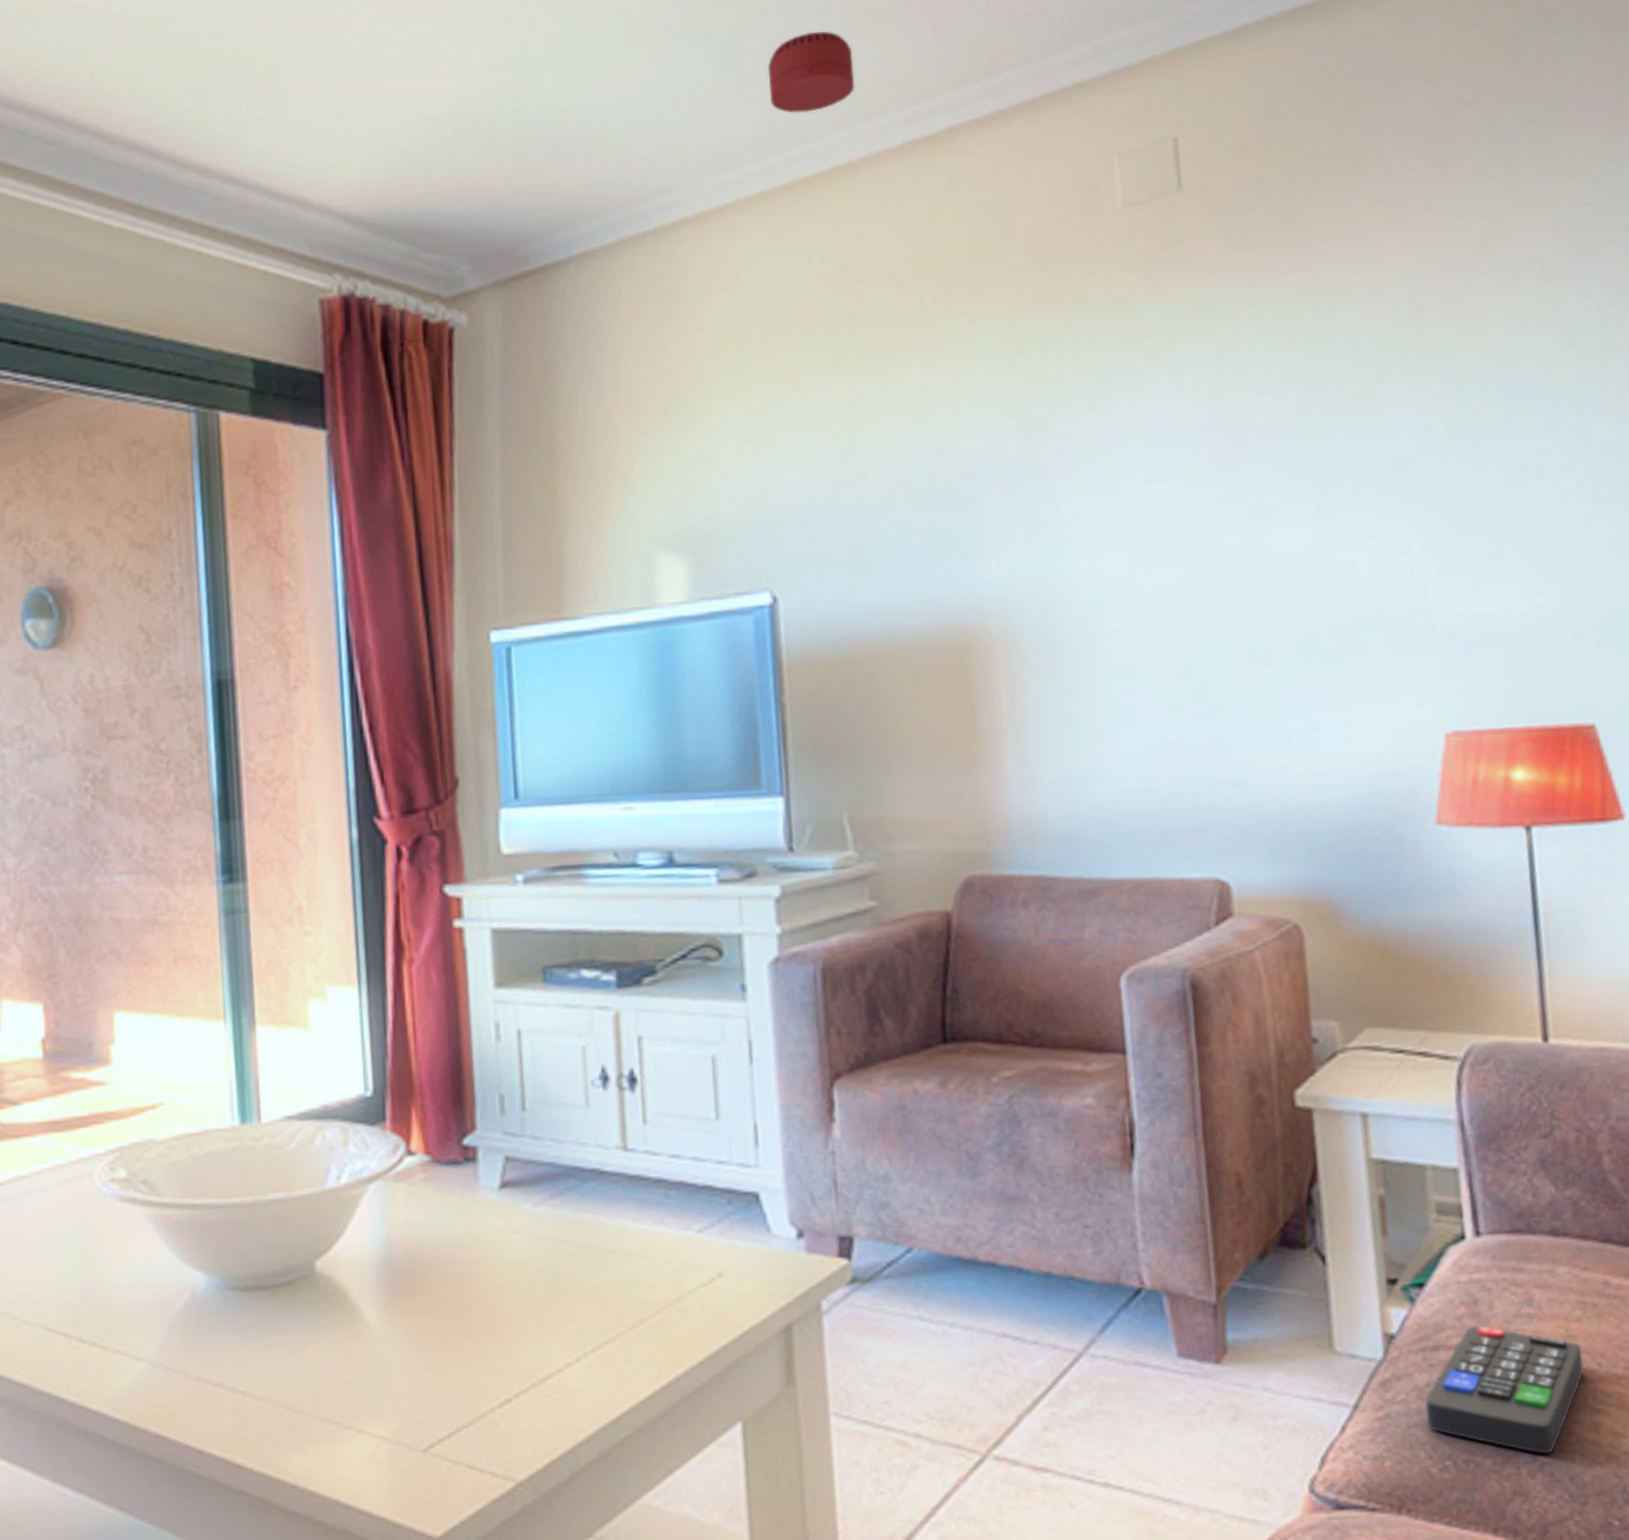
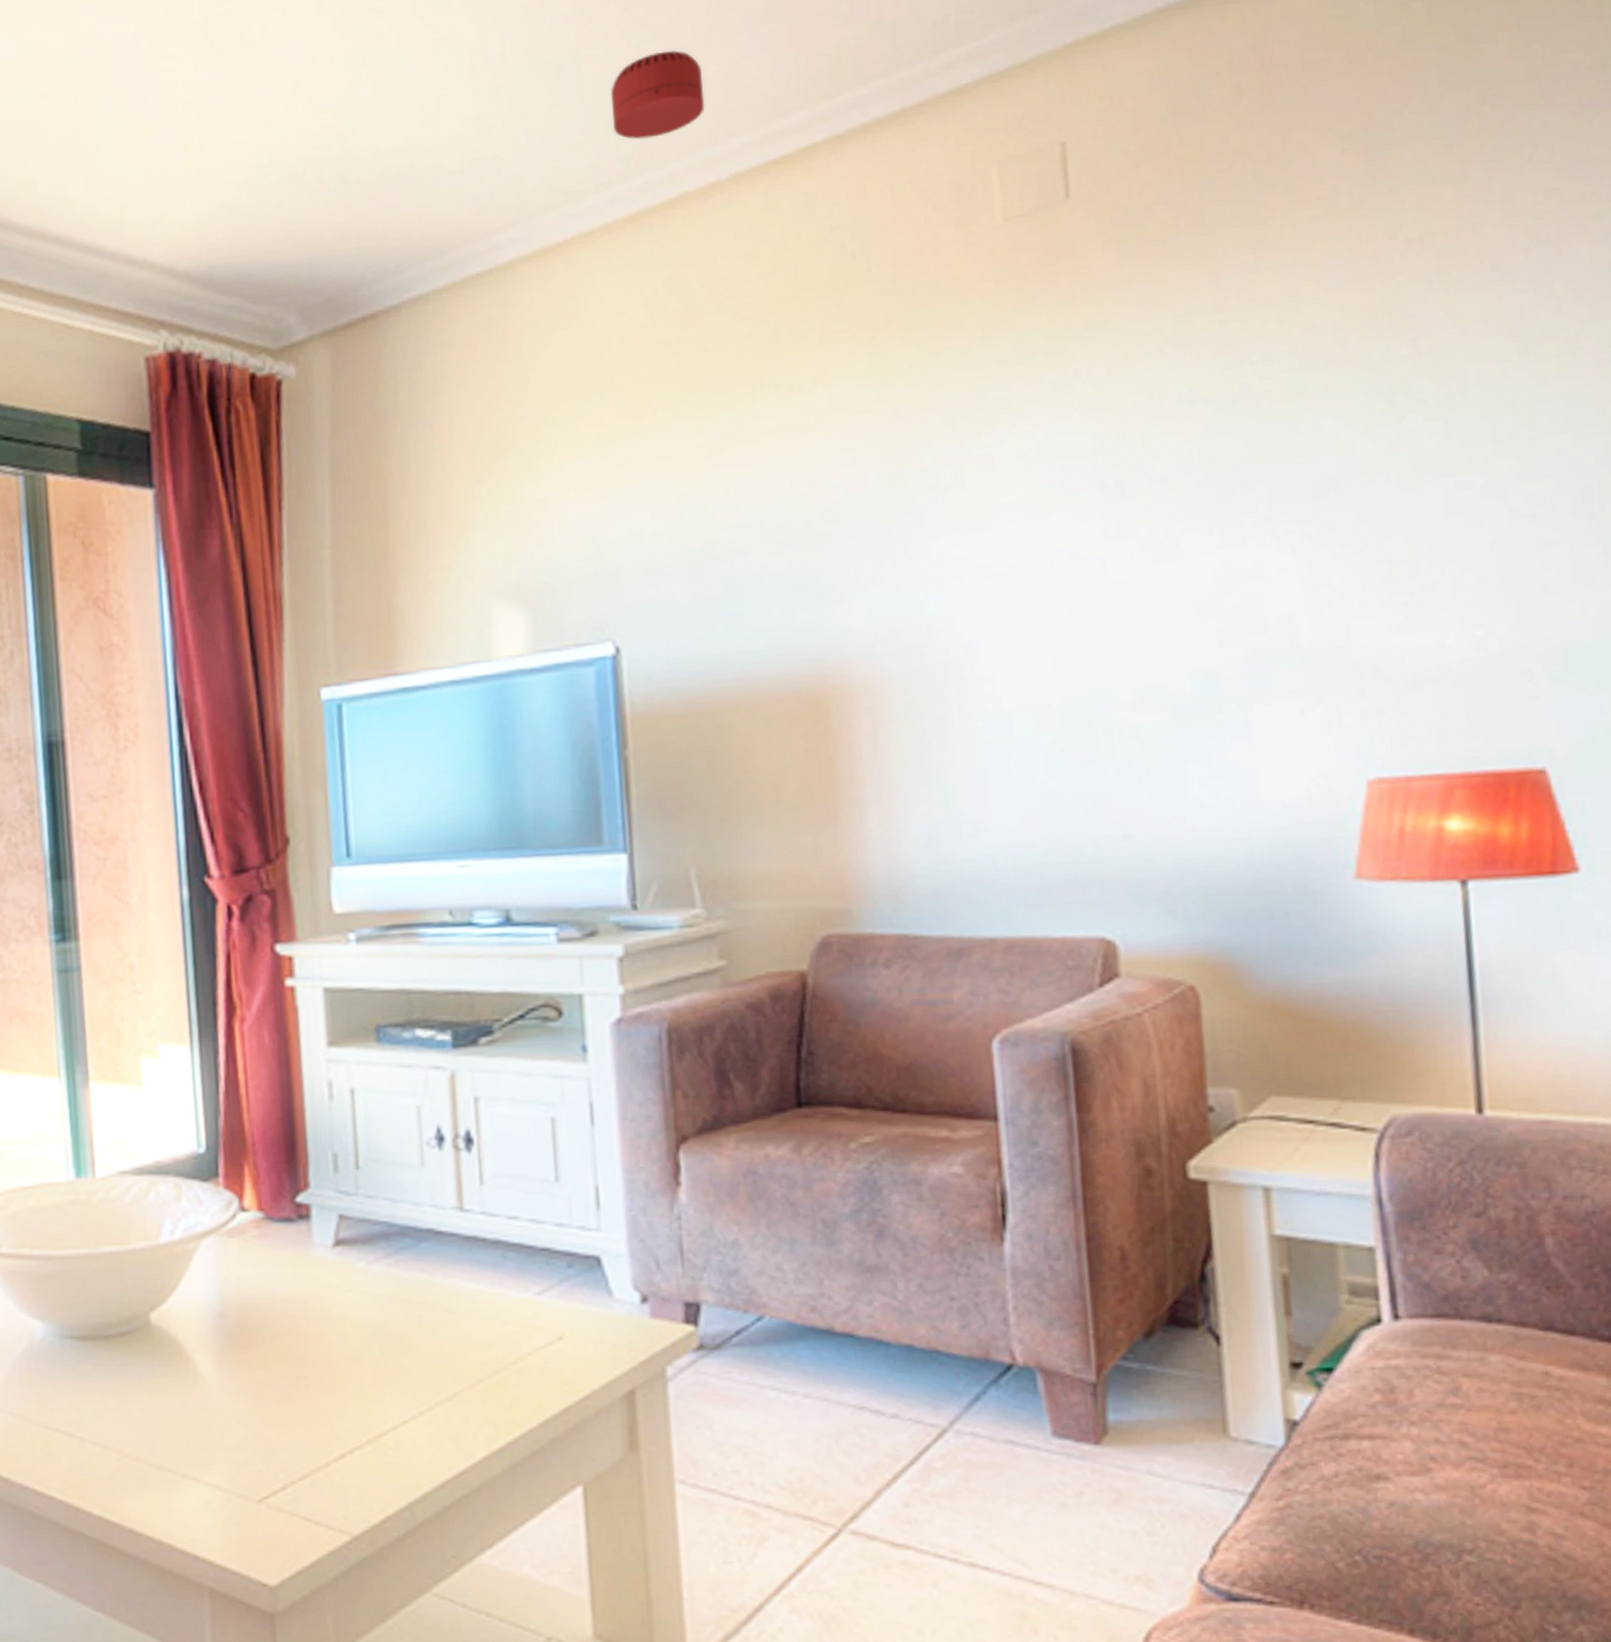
remote control: present [1424,1325,1584,1454] -> none [1332,1414,1518,1553]

